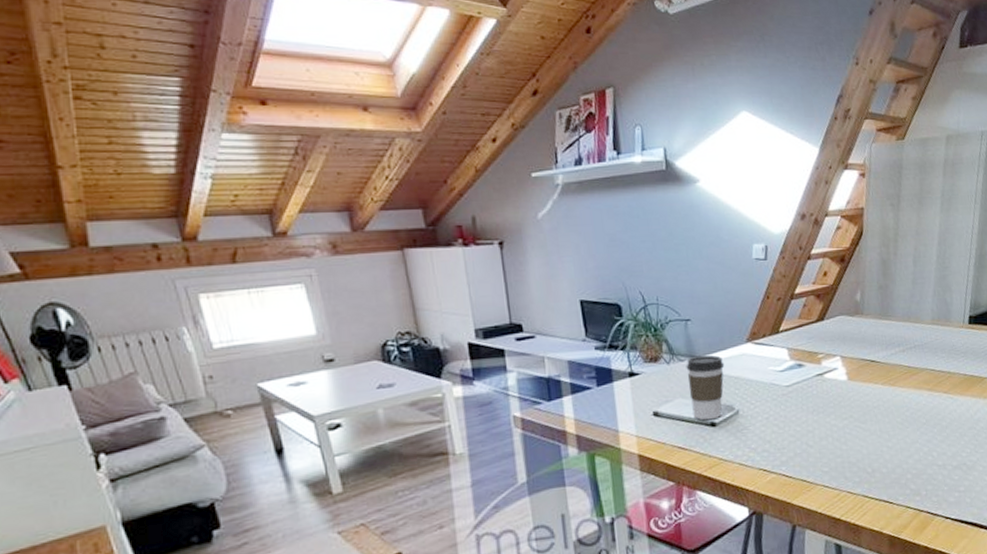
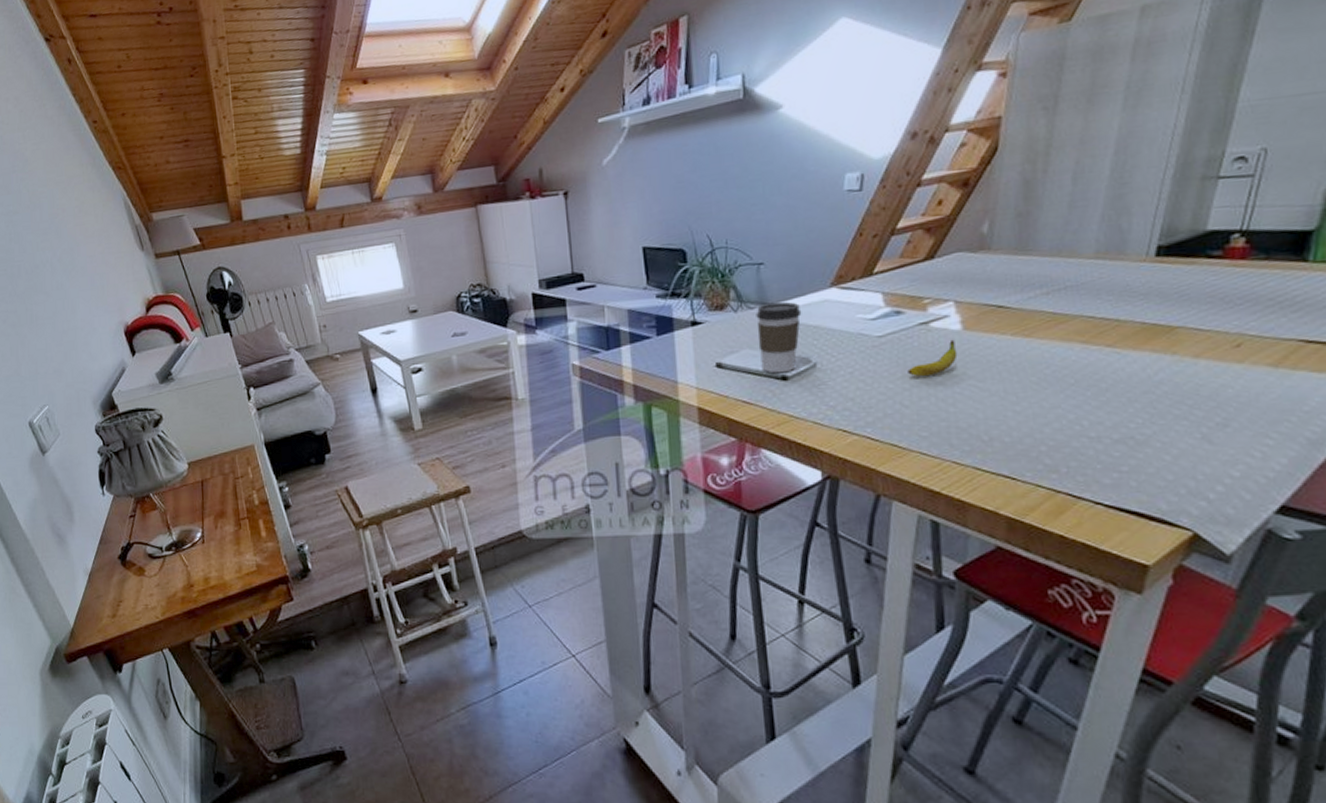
fruit: none [810,388,846,420] -> present [907,339,958,376]

